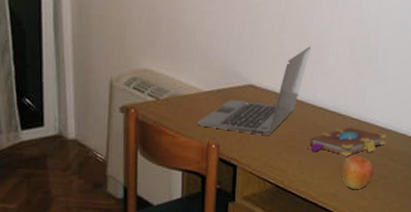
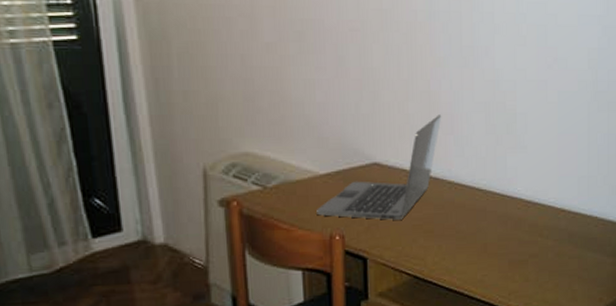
book: present [307,127,387,155] -> none [446,202,533,235]
apple: present [341,155,374,189] -> none [487,234,522,272]

